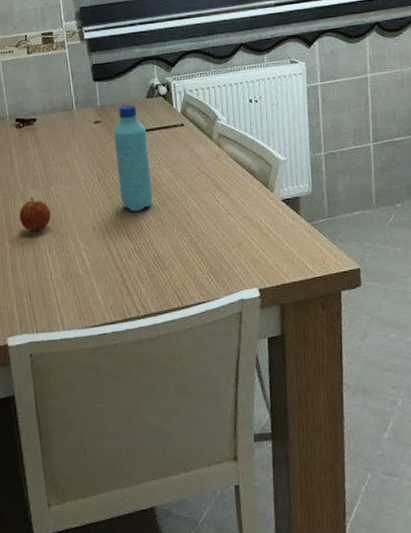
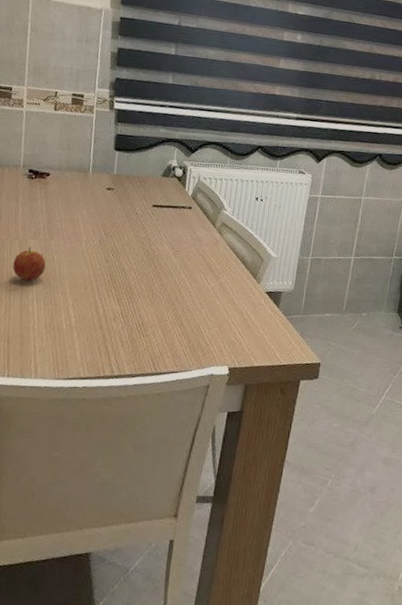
water bottle: present [113,104,153,211] -> none [118,178,156,279]

